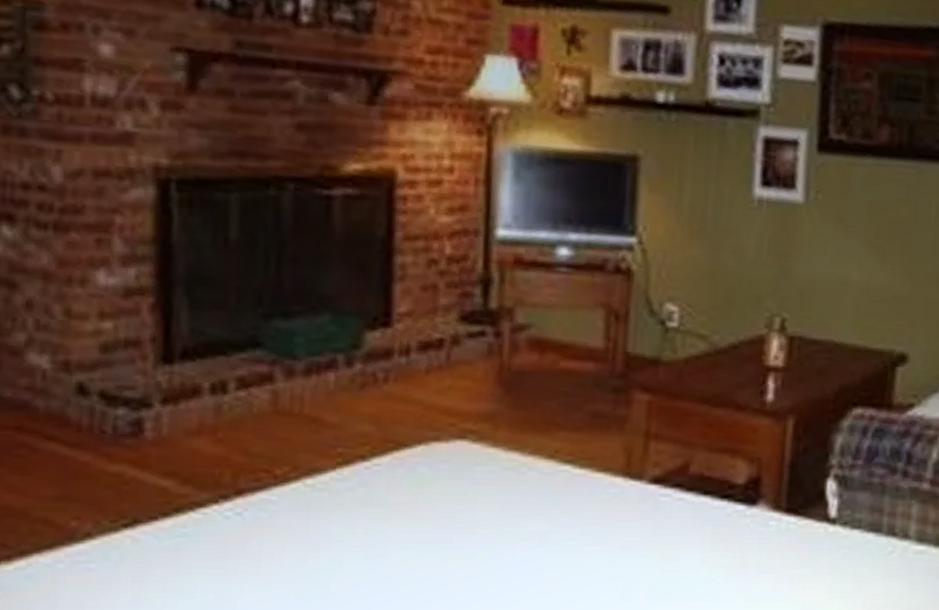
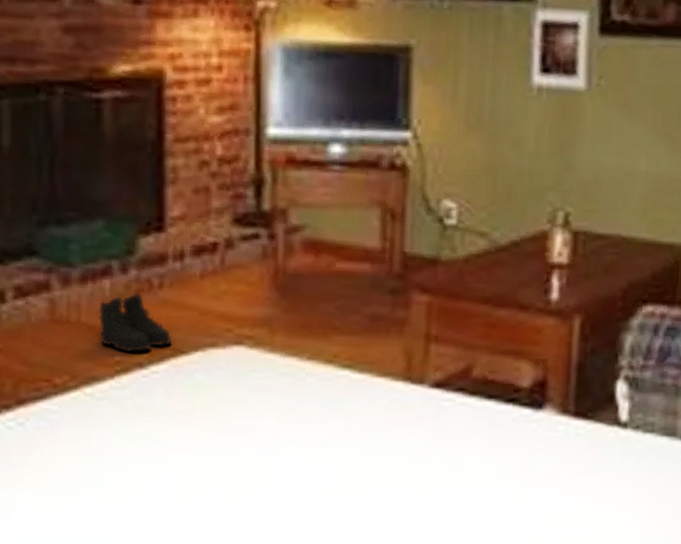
boots: none [321,386,396,445] -> present [97,292,172,353]

